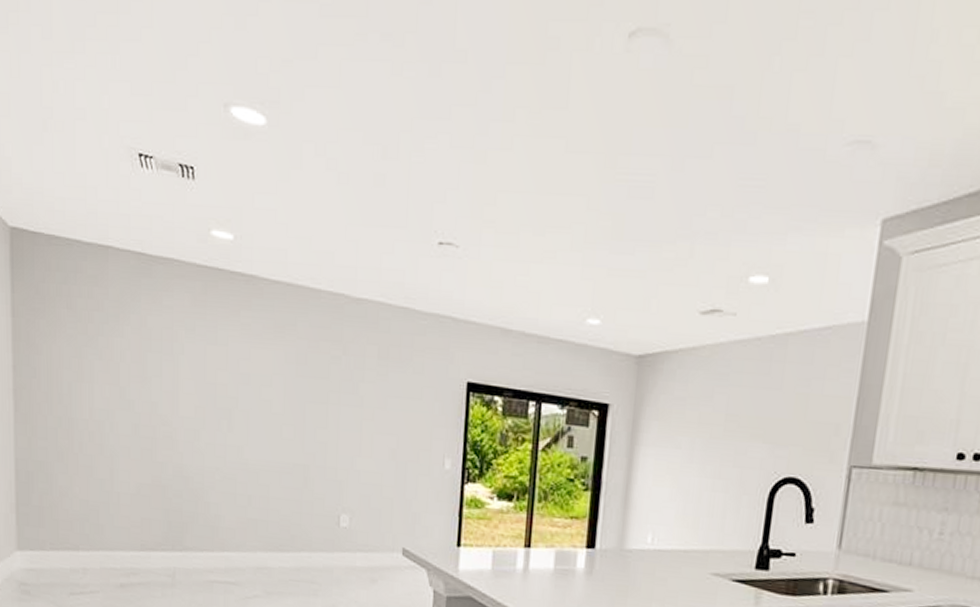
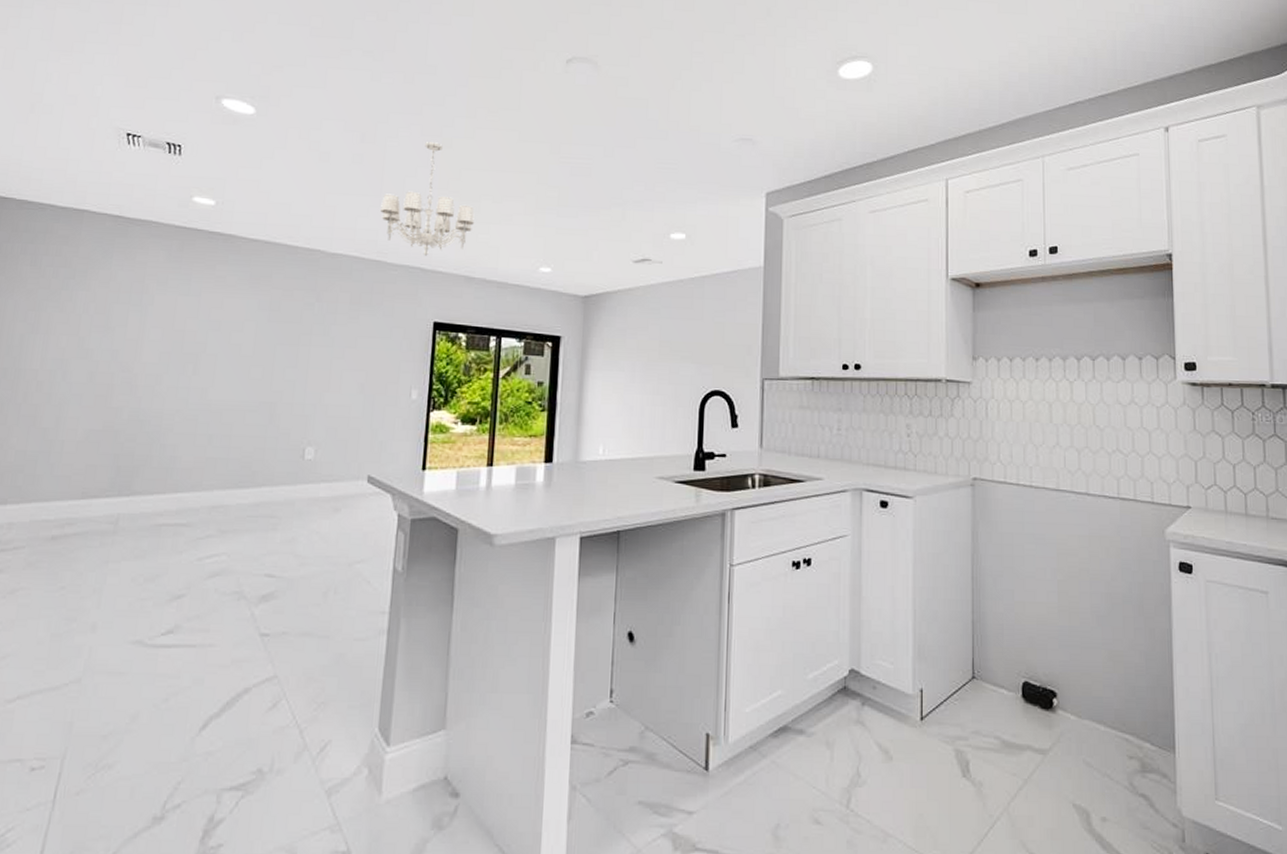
chandelier: none [407,156,512,303] -> present [380,142,475,256]

